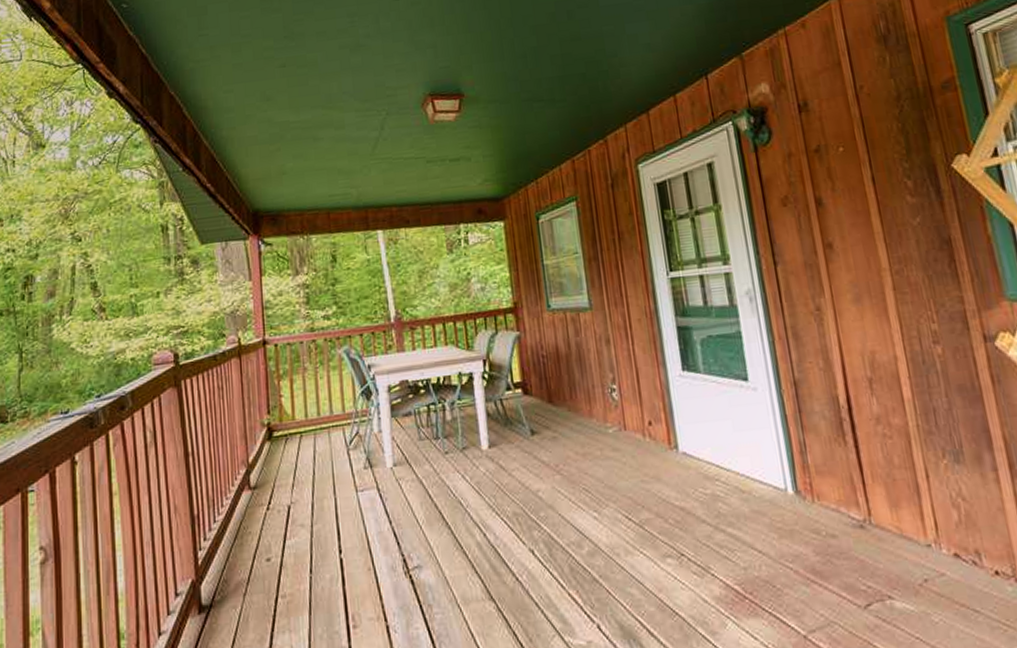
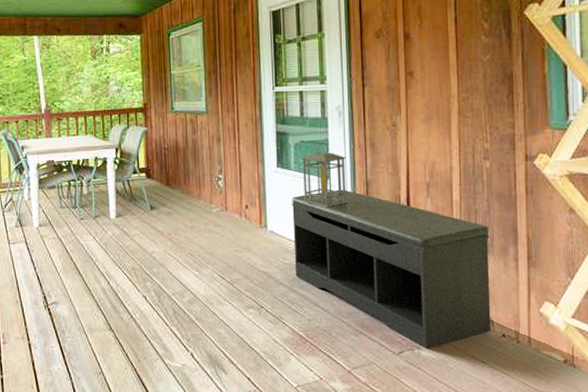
bench: none [705,393,980,598] -> present [292,189,491,349]
lantern: none [711,335,775,418] -> present [301,142,348,208]

